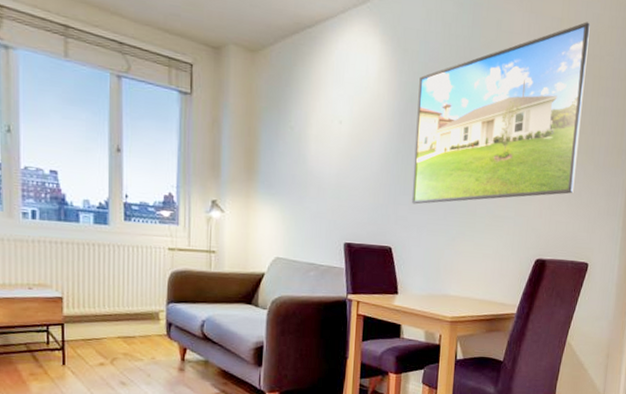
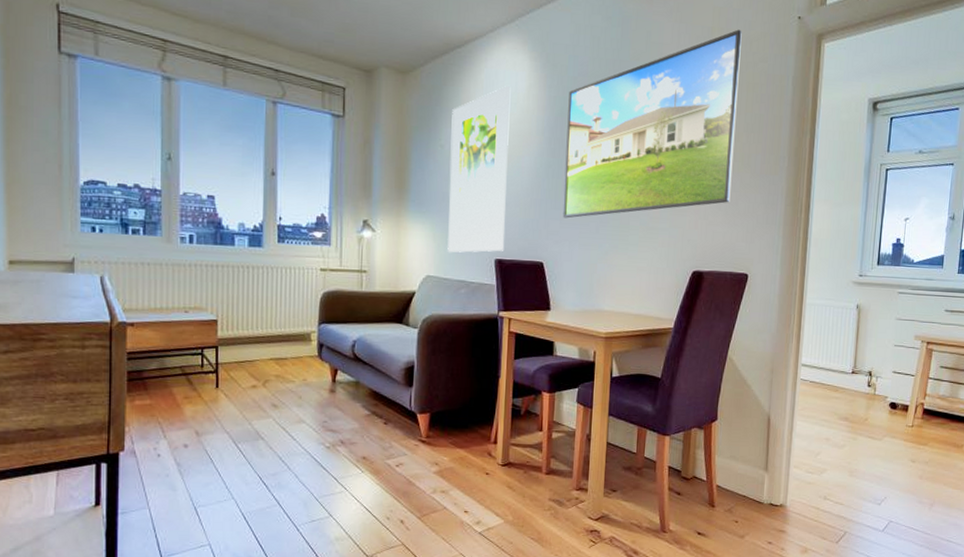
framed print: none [297,69,362,236] -> present [447,86,511,253]

